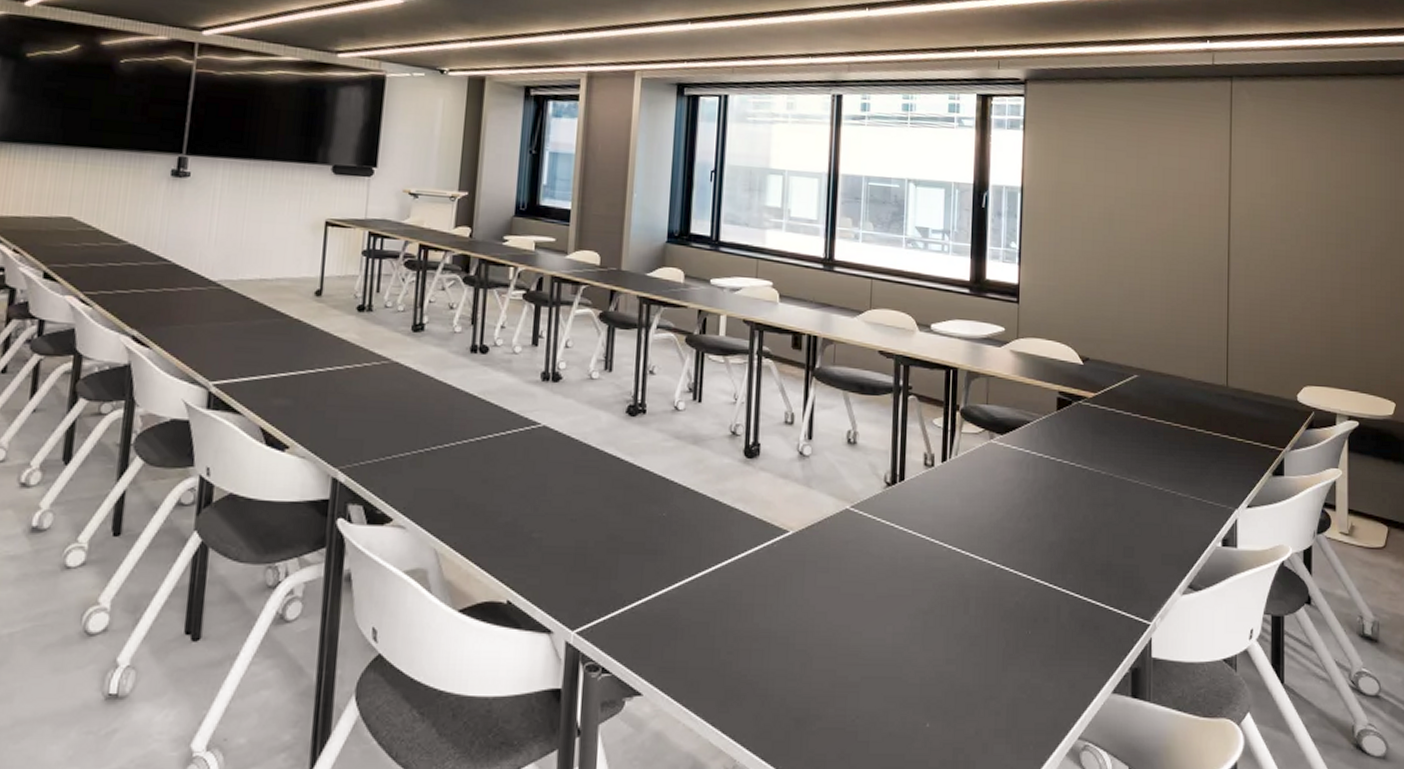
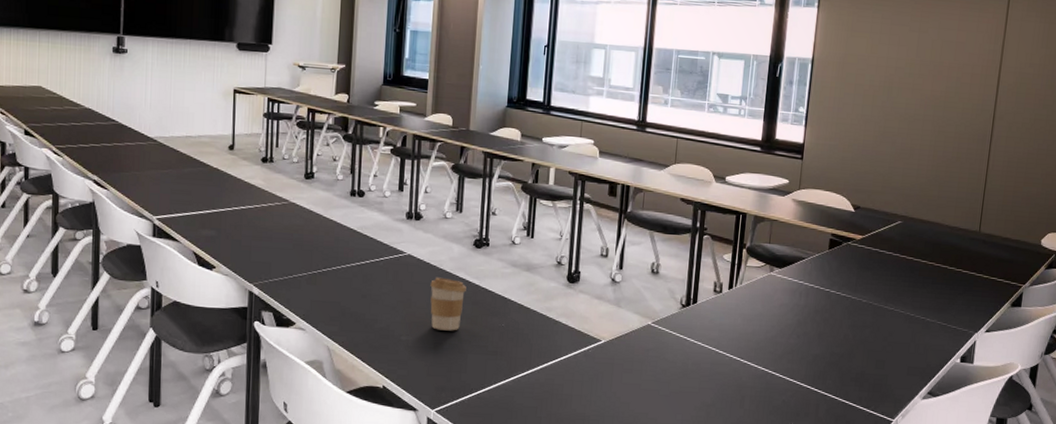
coffee cup: none [571,454,617,524] -> present [430,277,466,331]

